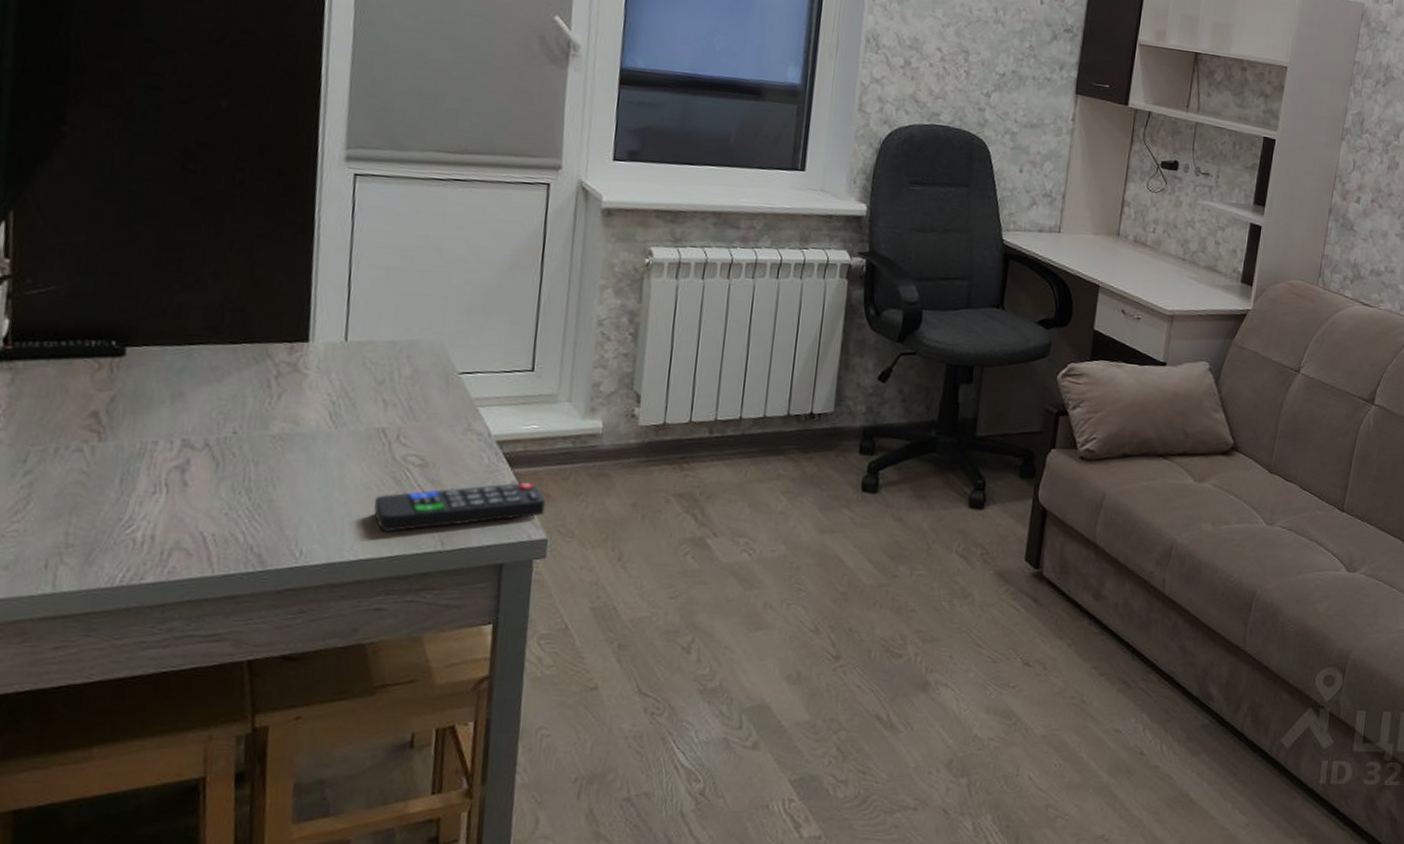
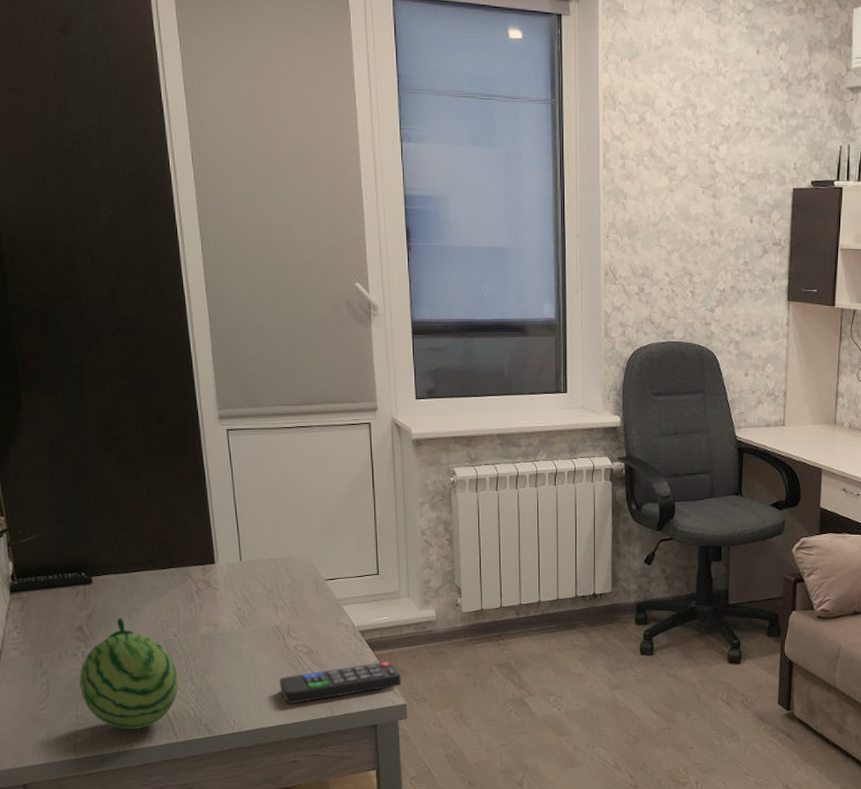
fruit: none [78,404,230,557] -> present [79,618,179,730]

